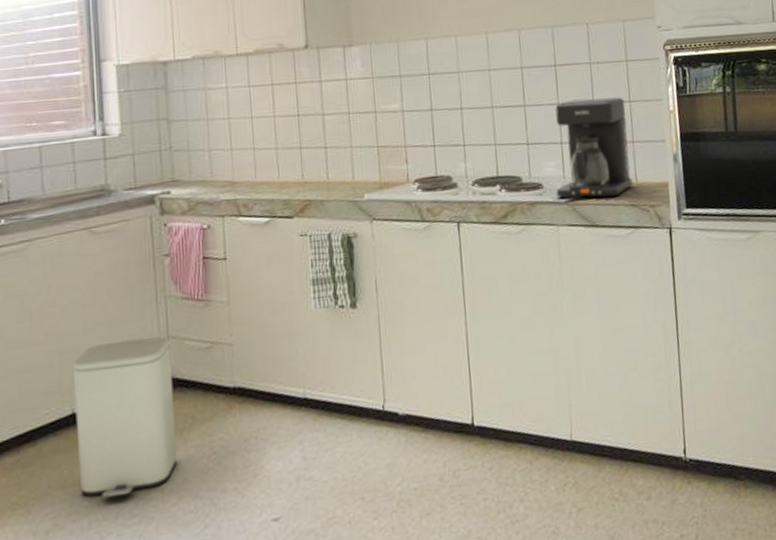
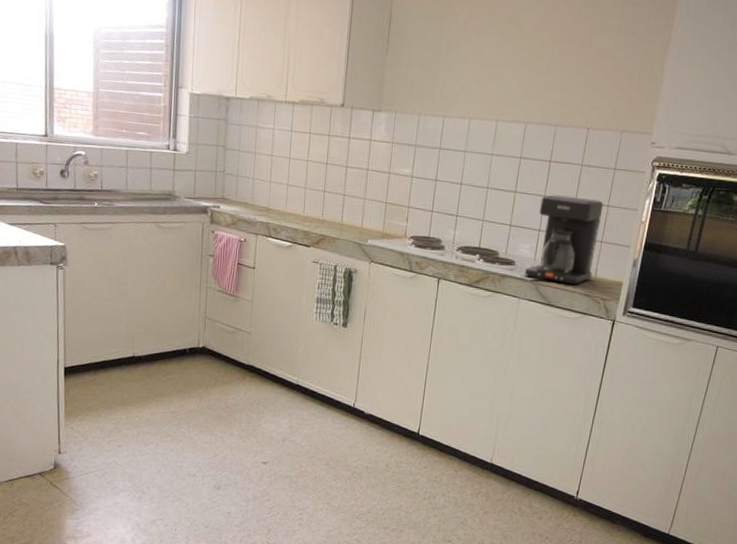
pedal bin: present [72,337,178,499] -> none [134,311,206,421]

